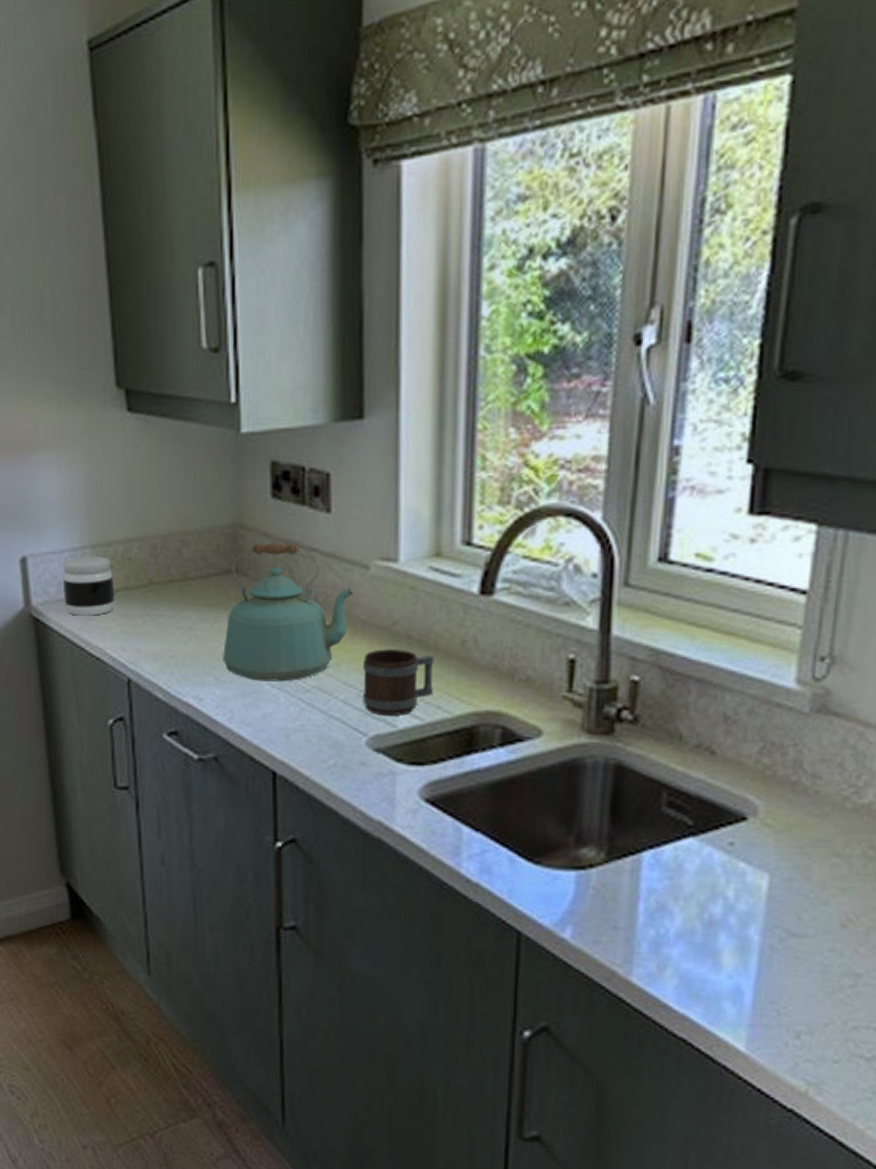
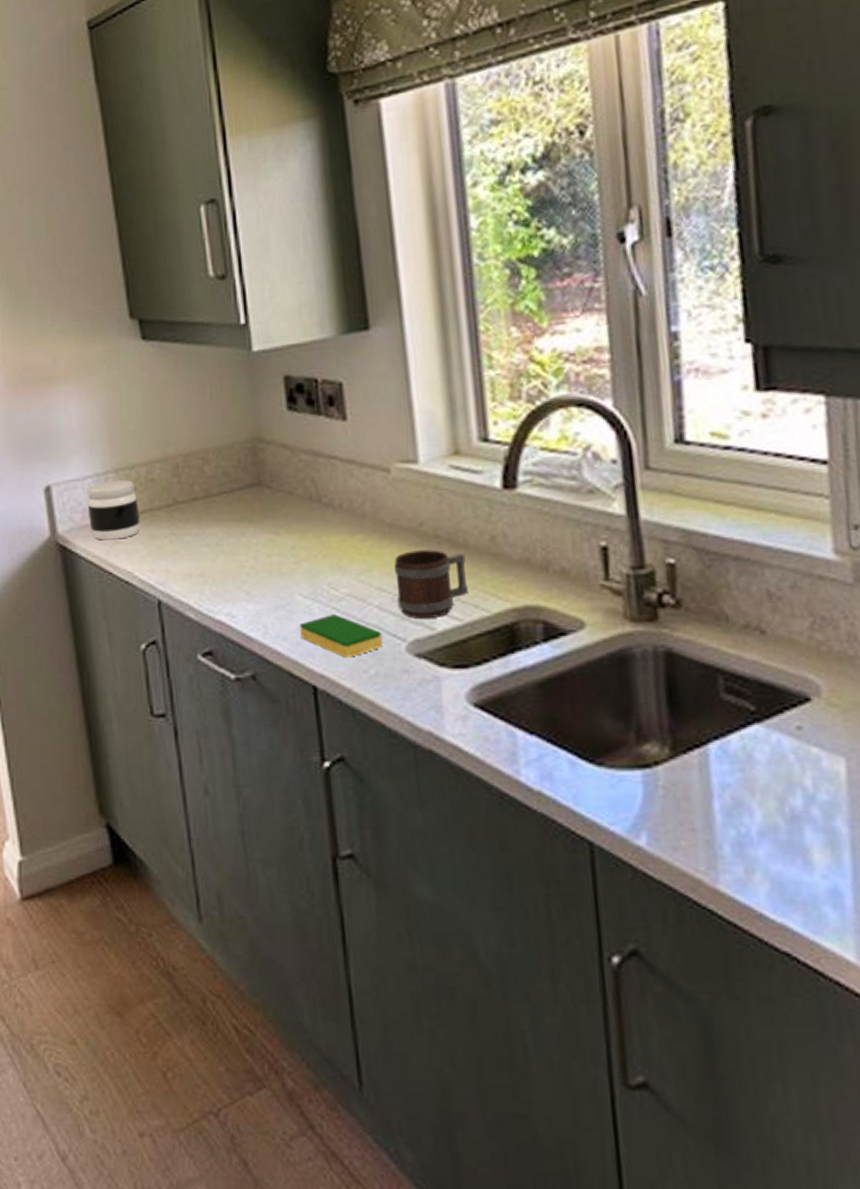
kettle: present [223,543,355,682] -> none [252,452,378,593]
dish sponge: none [264,705,344,747] -> present [299,614,383,658]

